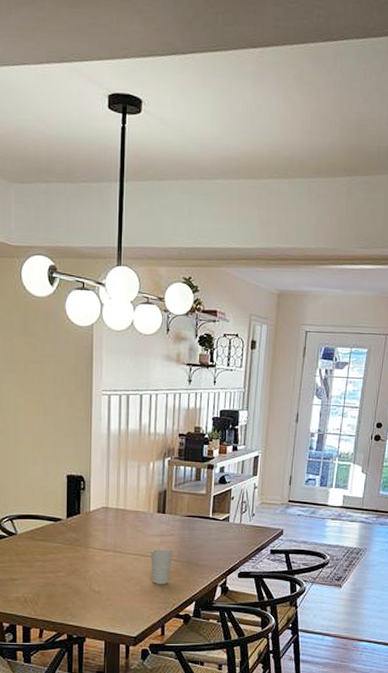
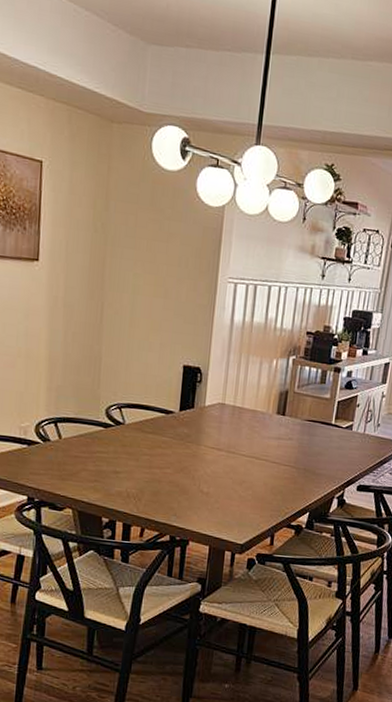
cup: present [150,549,172,584] -> none [264,453,289,491]

